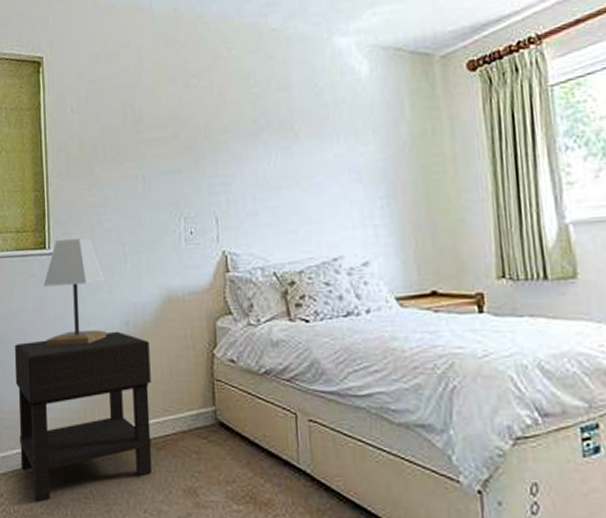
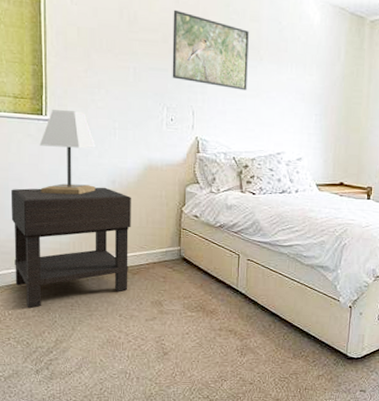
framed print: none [183,96,282,181] -> present [172,9,249,91]

